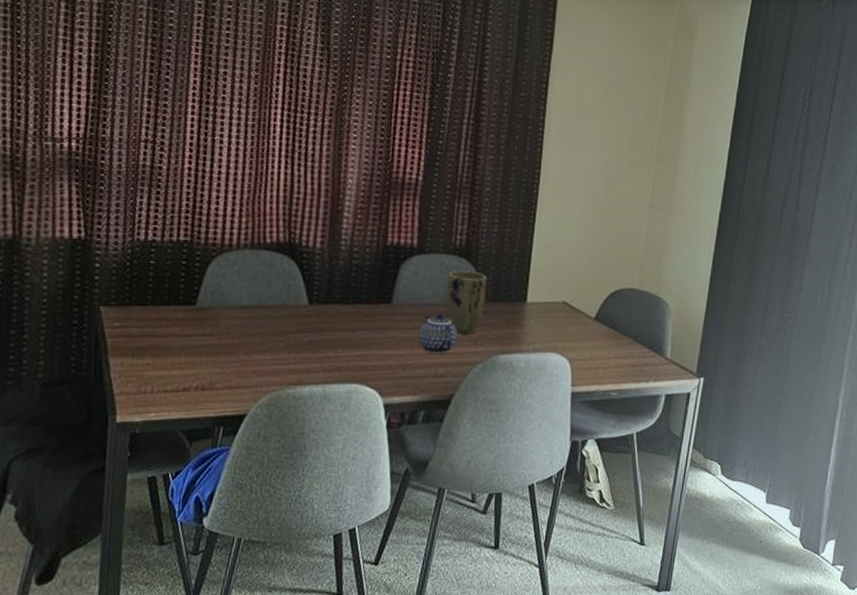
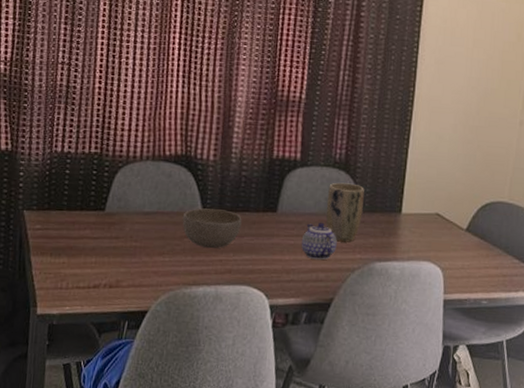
bowl: none [285,300,353,345] -> present [182,208,242,249]

